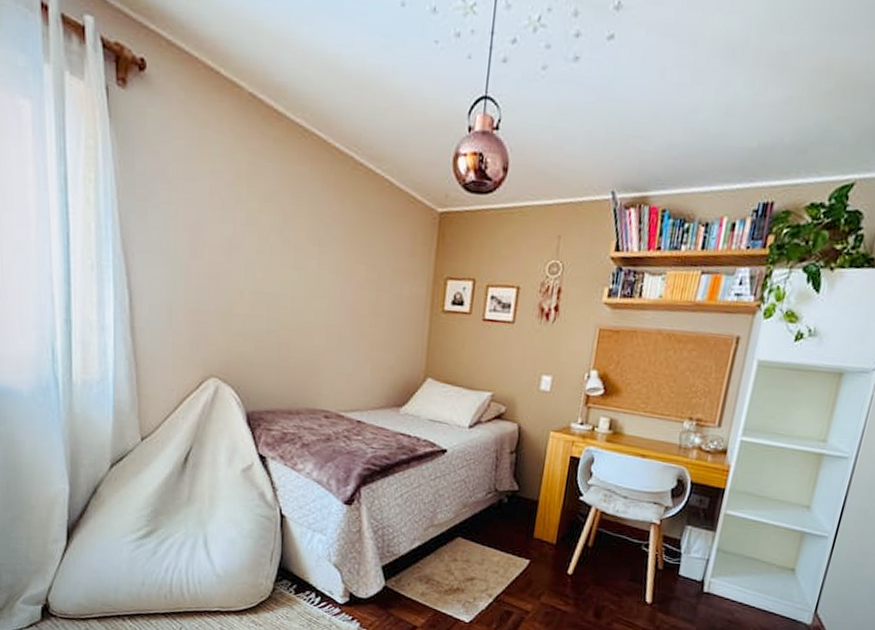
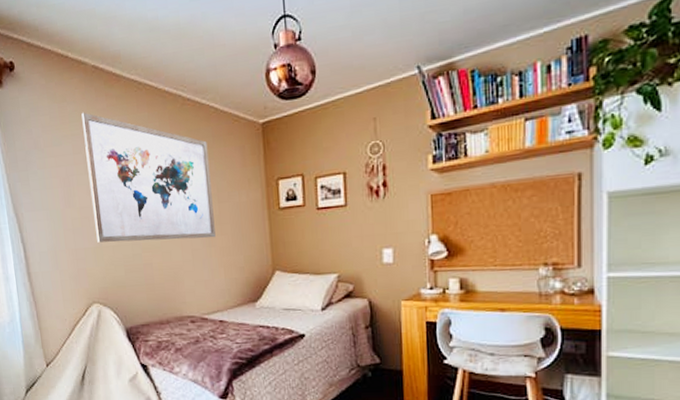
wall art: none [225,147,375,329] -> present [81,112,216,243]

